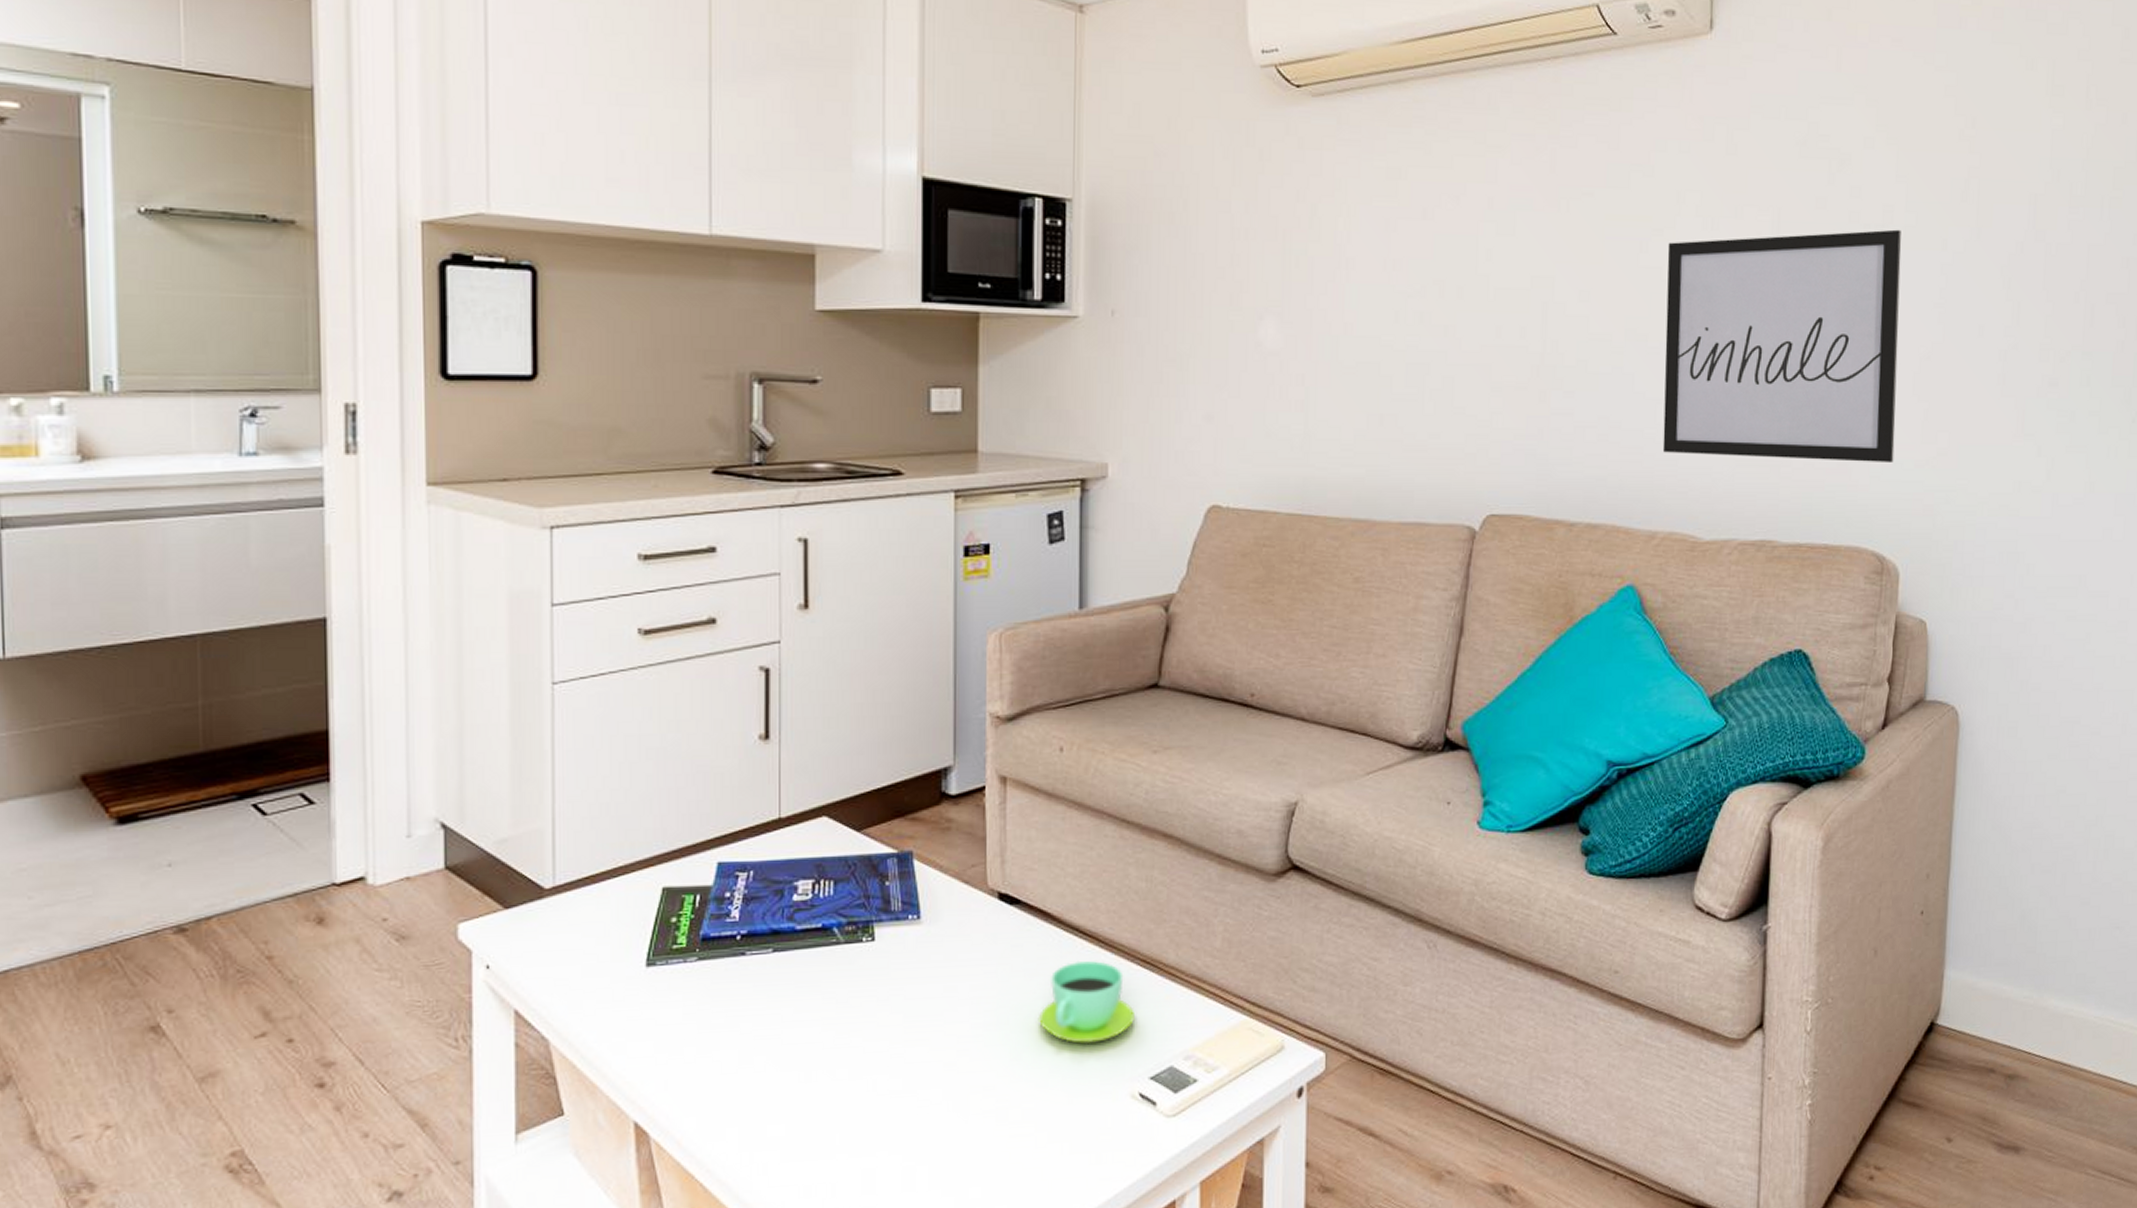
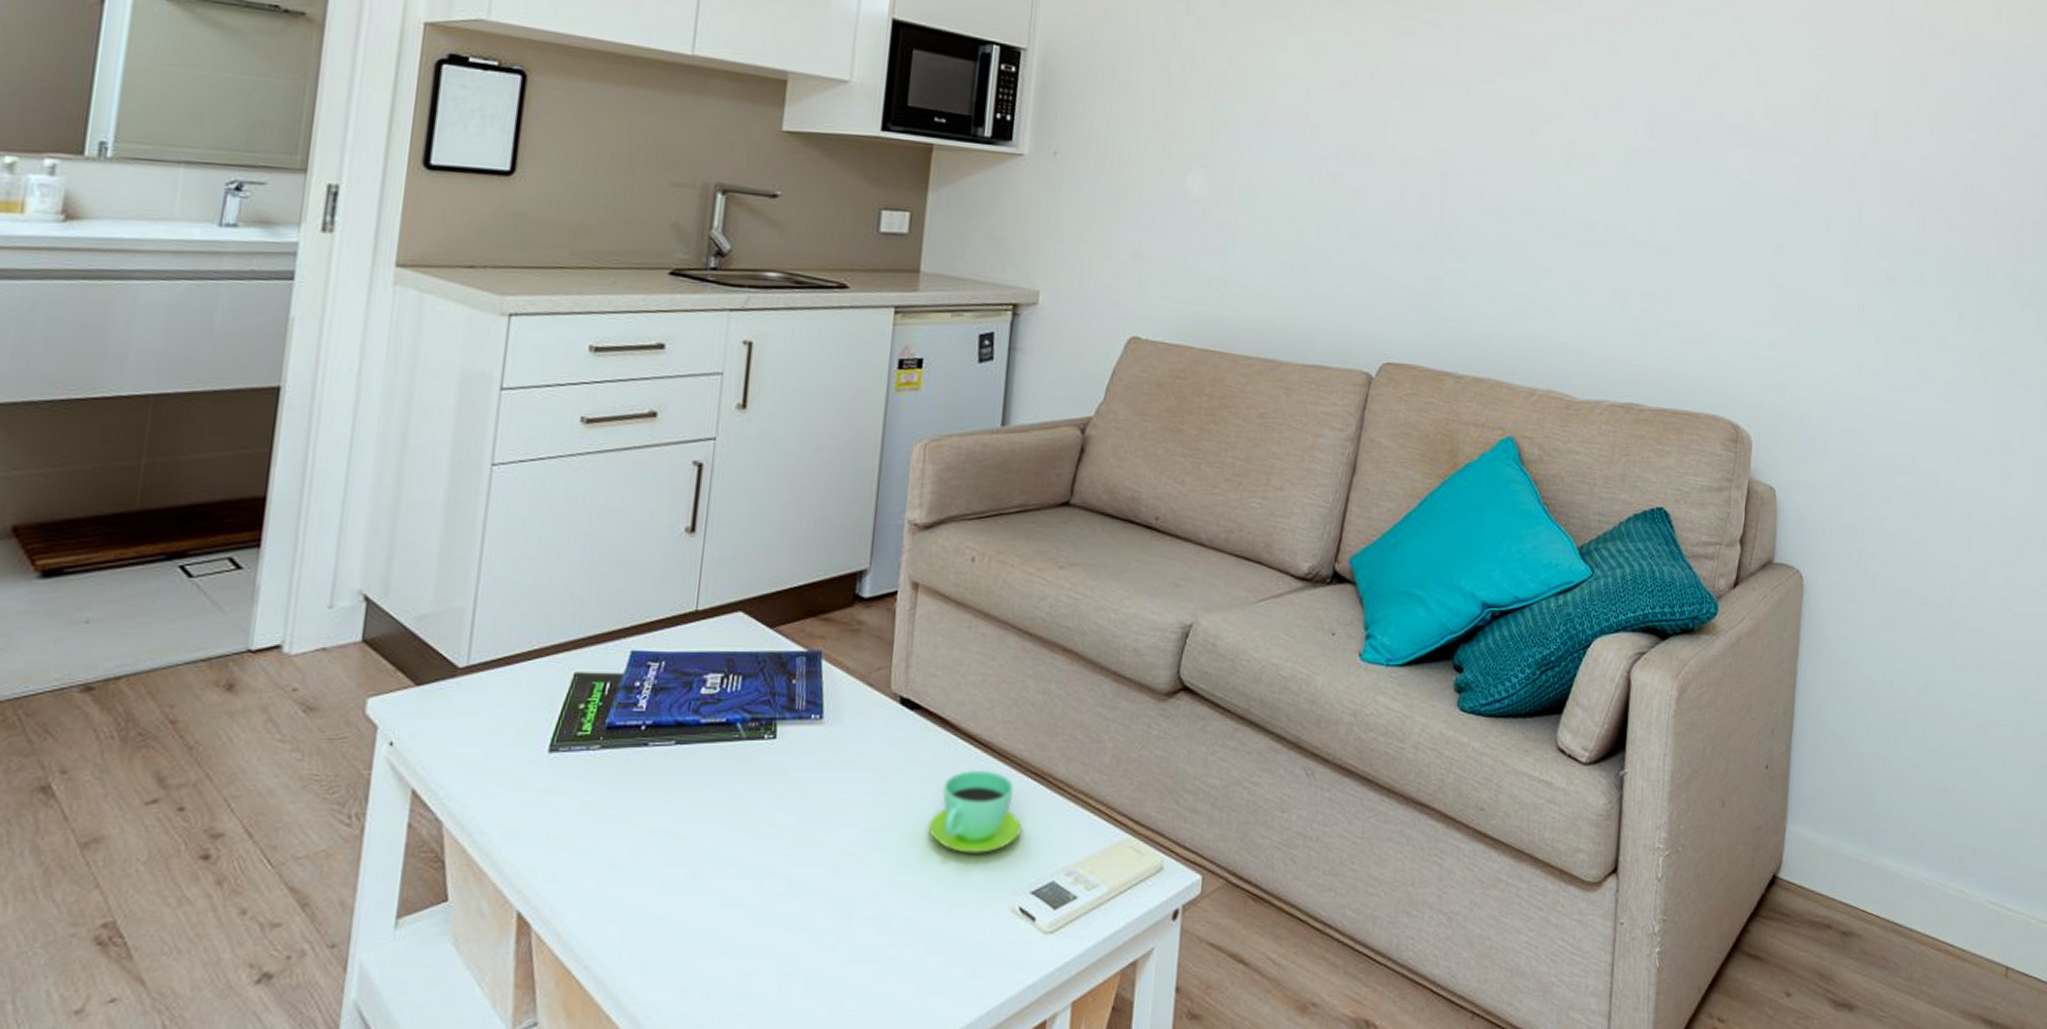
wall art: present [1662,229,1902,462] -> none [1544,127,1760,340]

